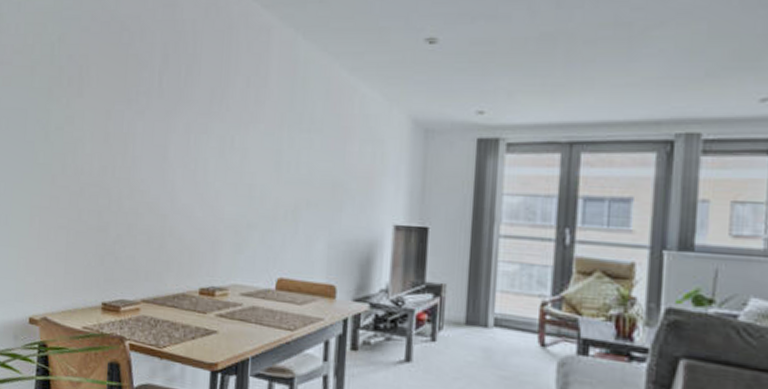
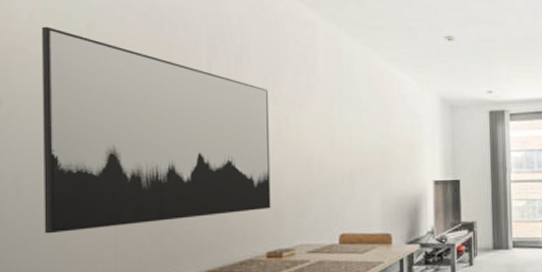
wall art: none [12,39,216,243] -> present [41,26,271,234]

